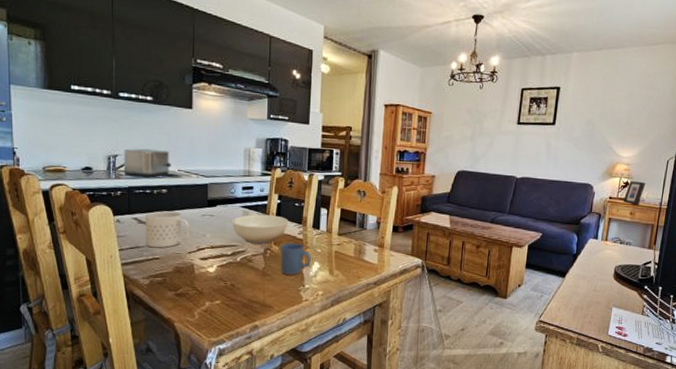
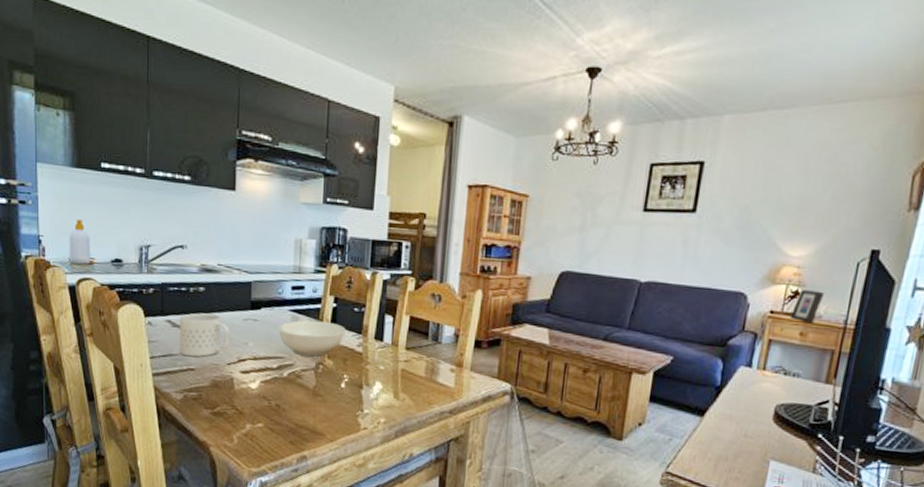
soap bottle: none [42,134,62,172] -> present [69,219,90,265]
toaster: present [123,148,171,178] -> none [156,237,210,273]
mug: present [280,242,312,276] -> none [334,355,373,397]

